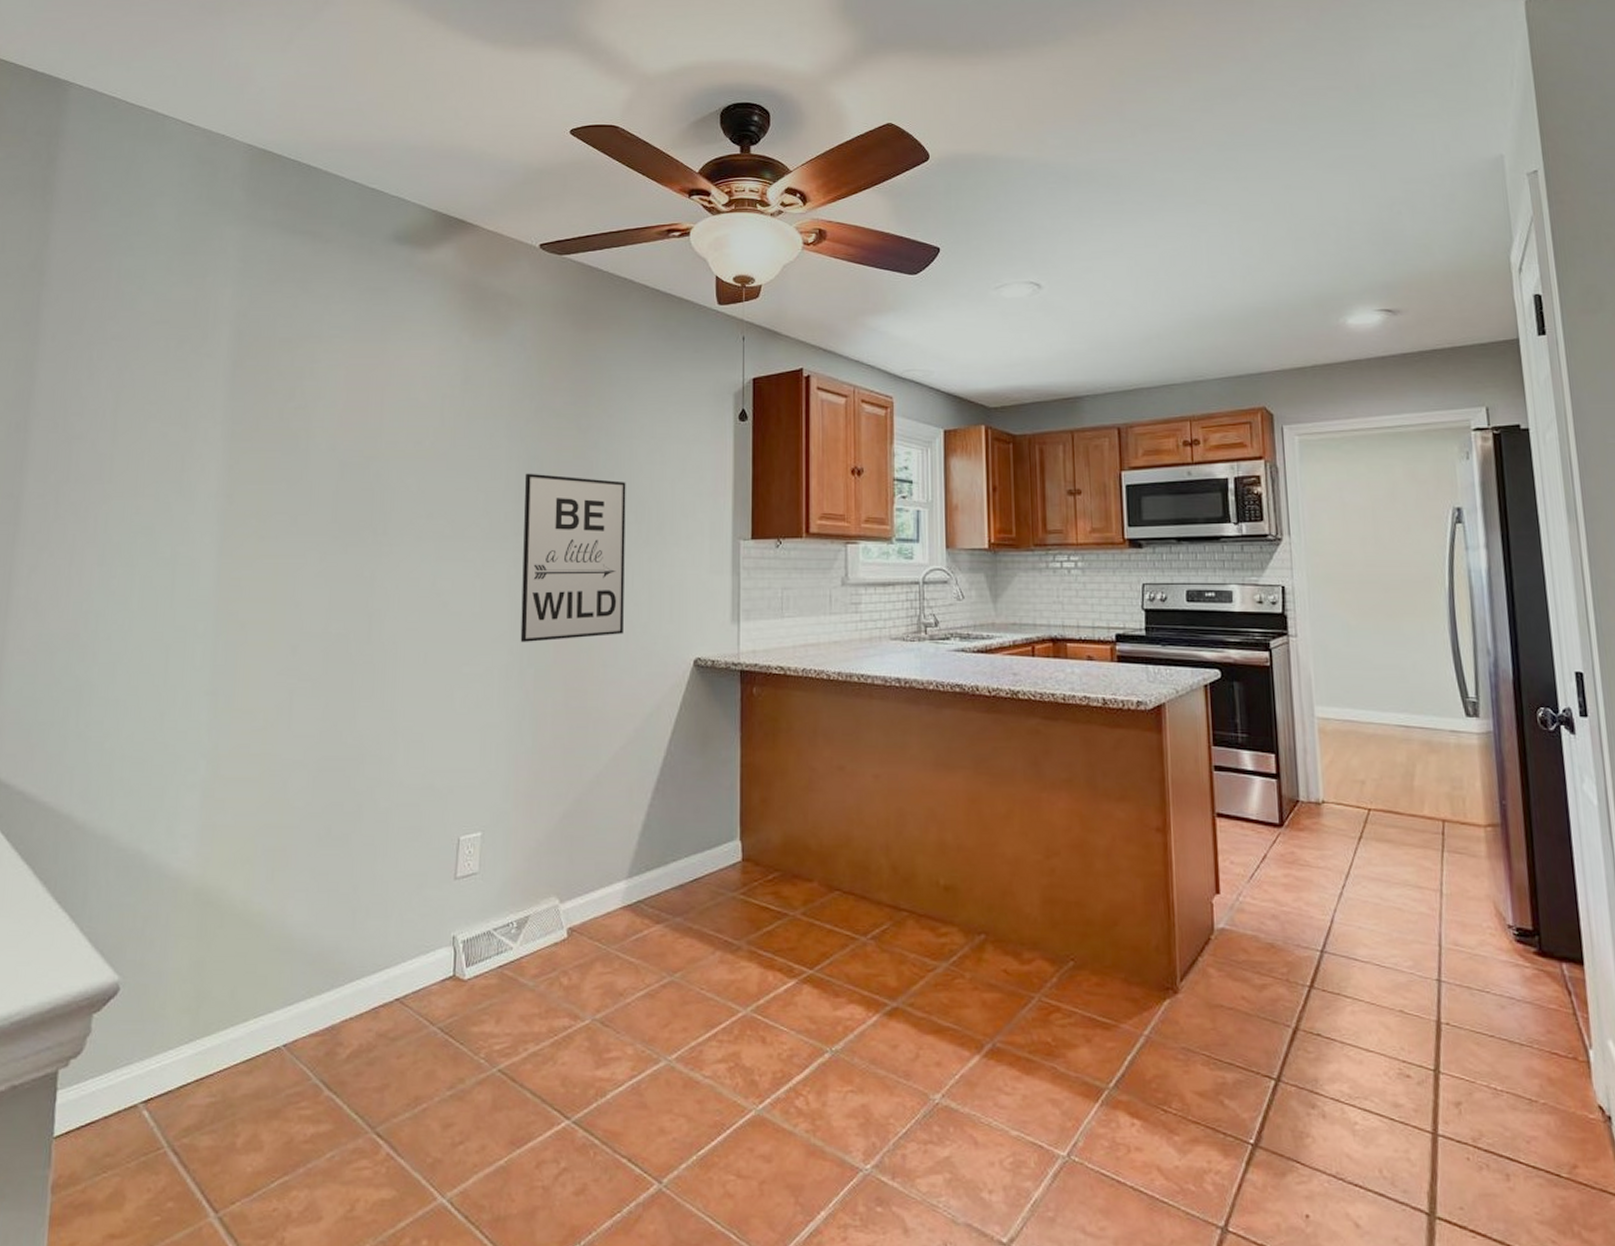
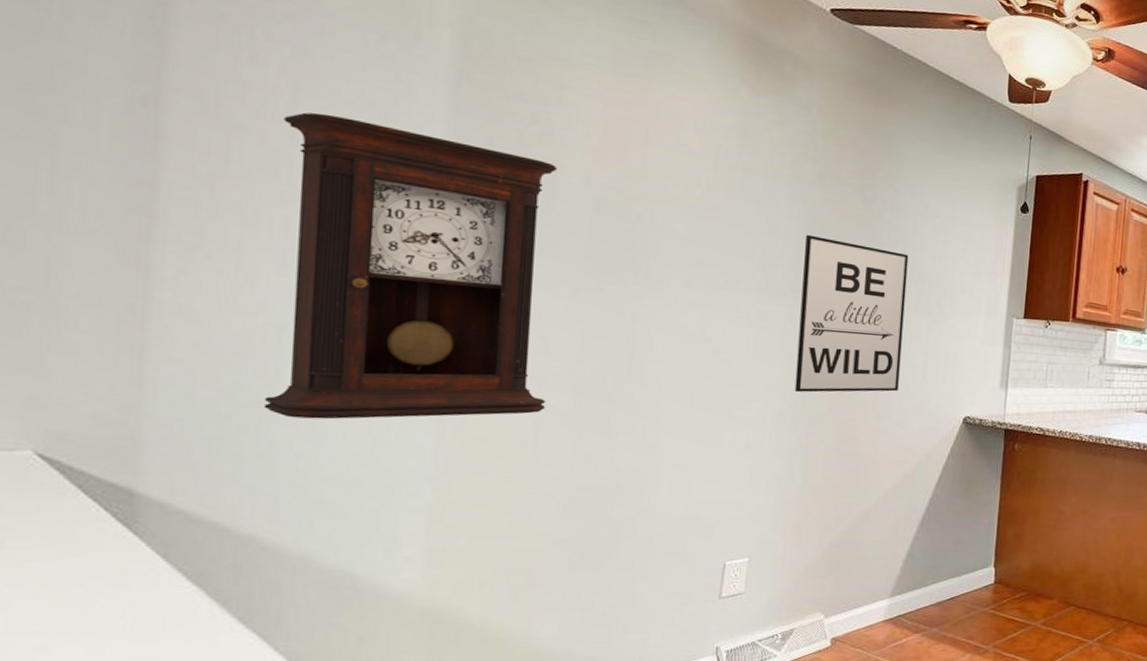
pendulum clock: none [83,416,309,698] -> present [263,112,557,420]

